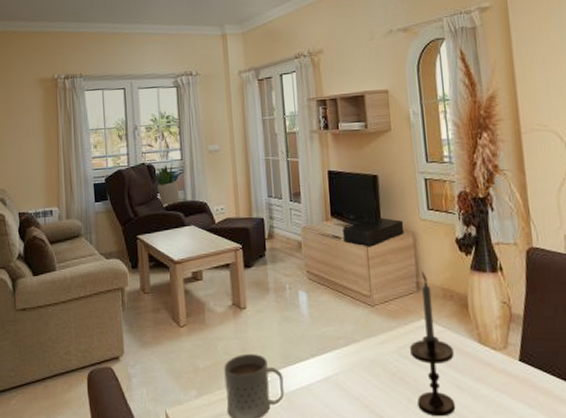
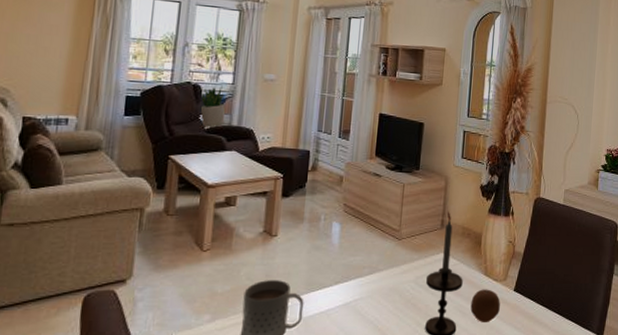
game console: present [342,217,405,247] -> none [383,160,439,186]
fruit: none [467,359,505,399] -> present [470,289,500,322]

